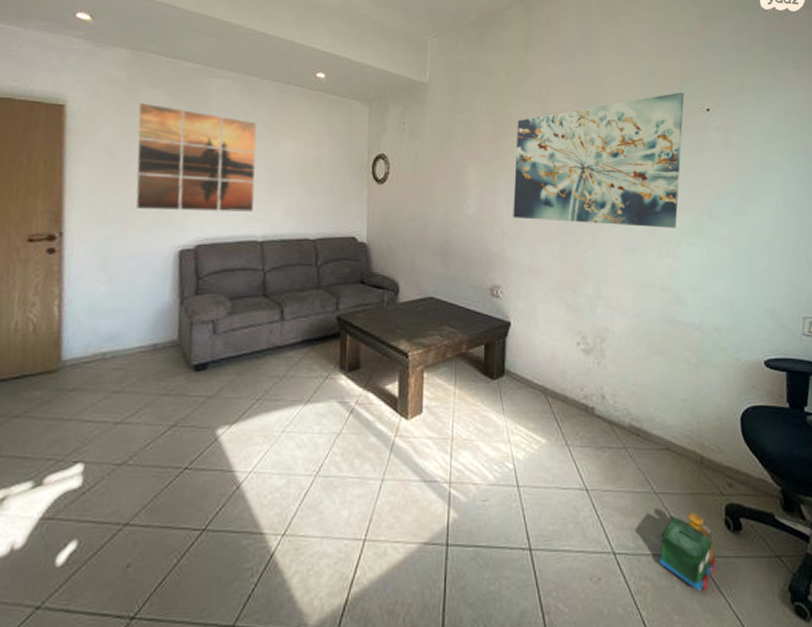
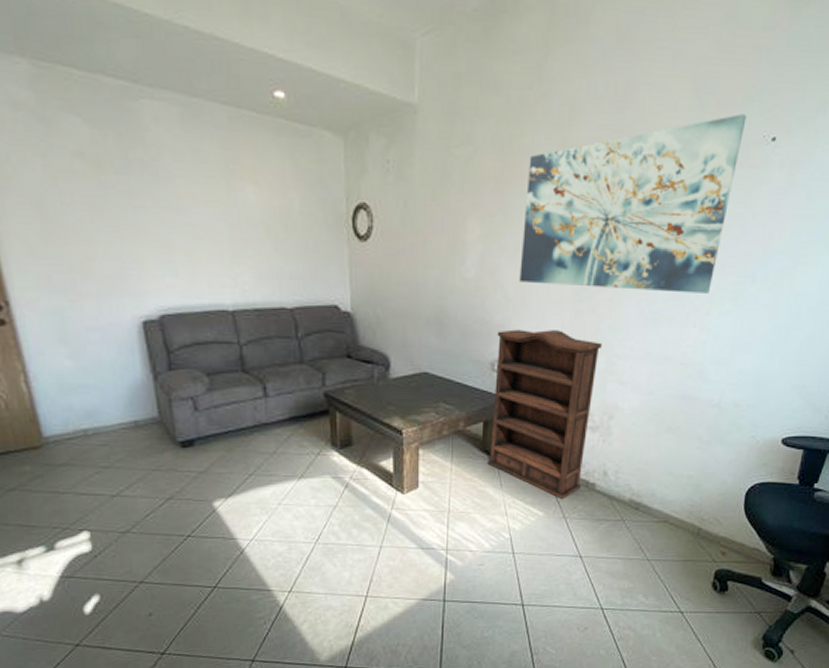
wall art: present [136,102,257,212] -> none [59,136,219,276]
bookshelf: none [490,258,588,425] -> present [488,329,602,500]
toy train: present [658,513,716,591] -> none [643,576,699,638]

